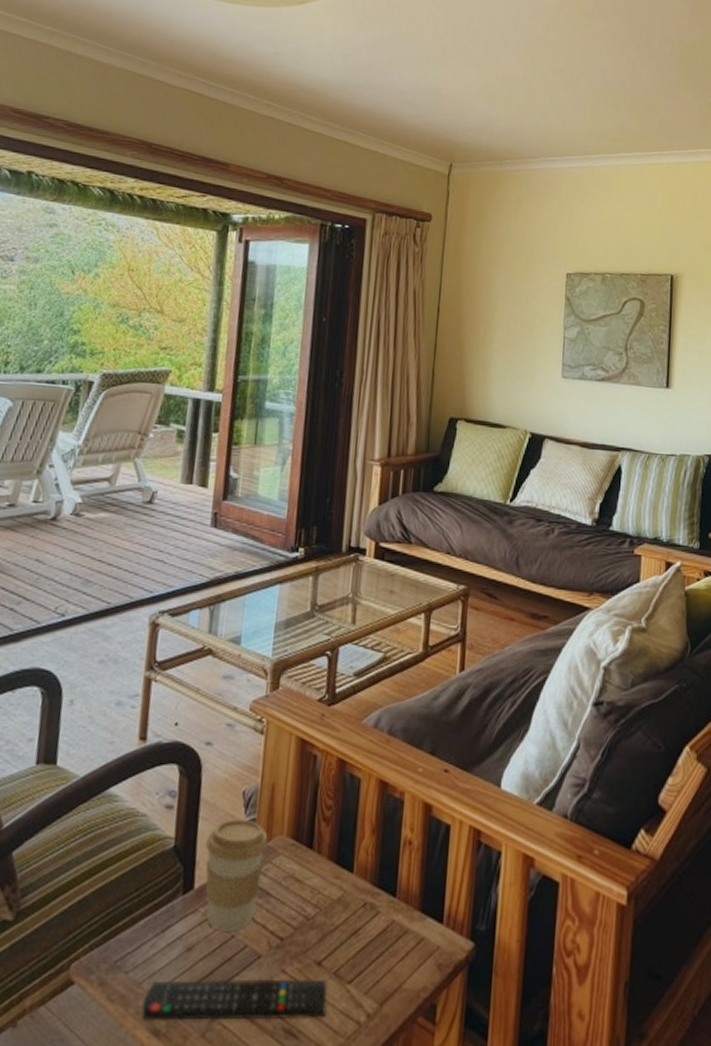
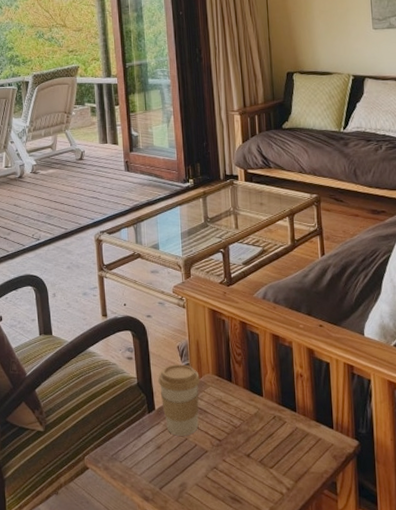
remote control: present [141,978,327,1021] -> none [134,465,258,492]

